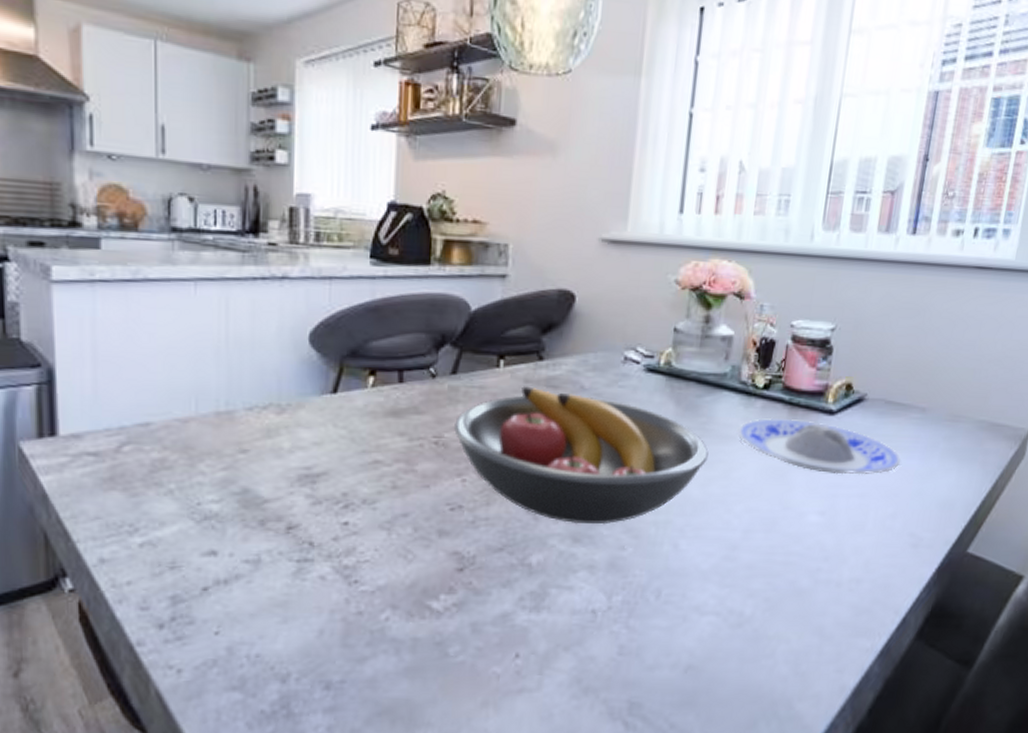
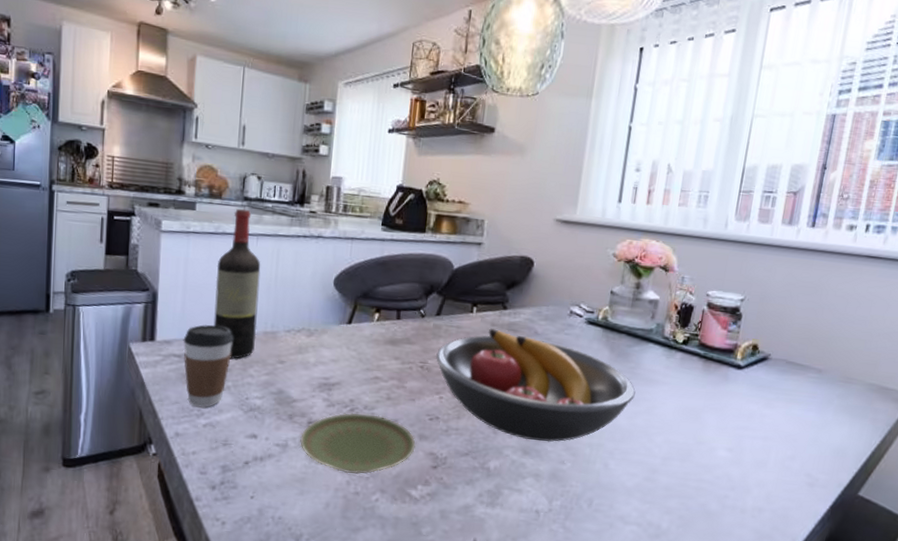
coffee cup: none [98,407,173,521] -> present [183,324,234,408]
wine bottle: none [139,244,205,452] -> present [213,208,261,359]
plate: none [278,510,434,589] -> present [300,412,416,474]
plate: present [738,417,901,475] -> none [660,367,800,421]

